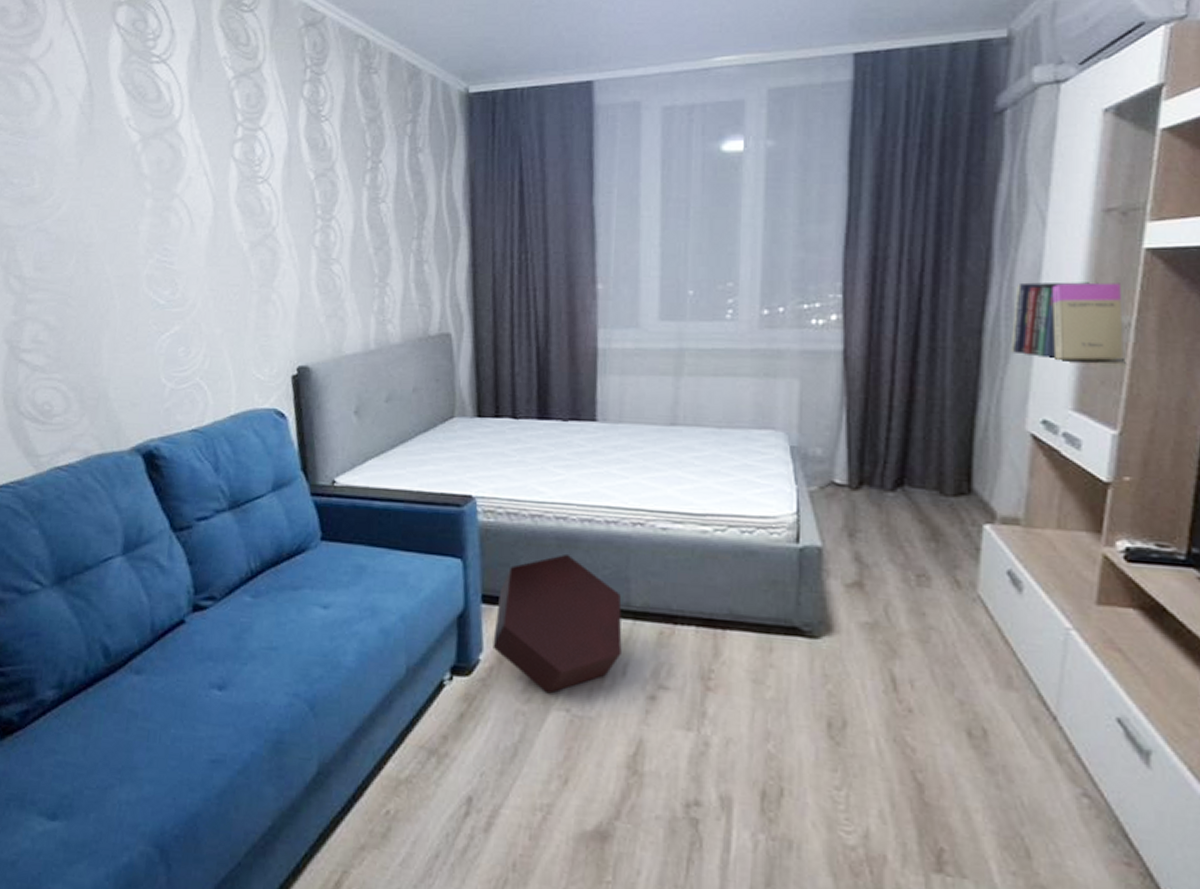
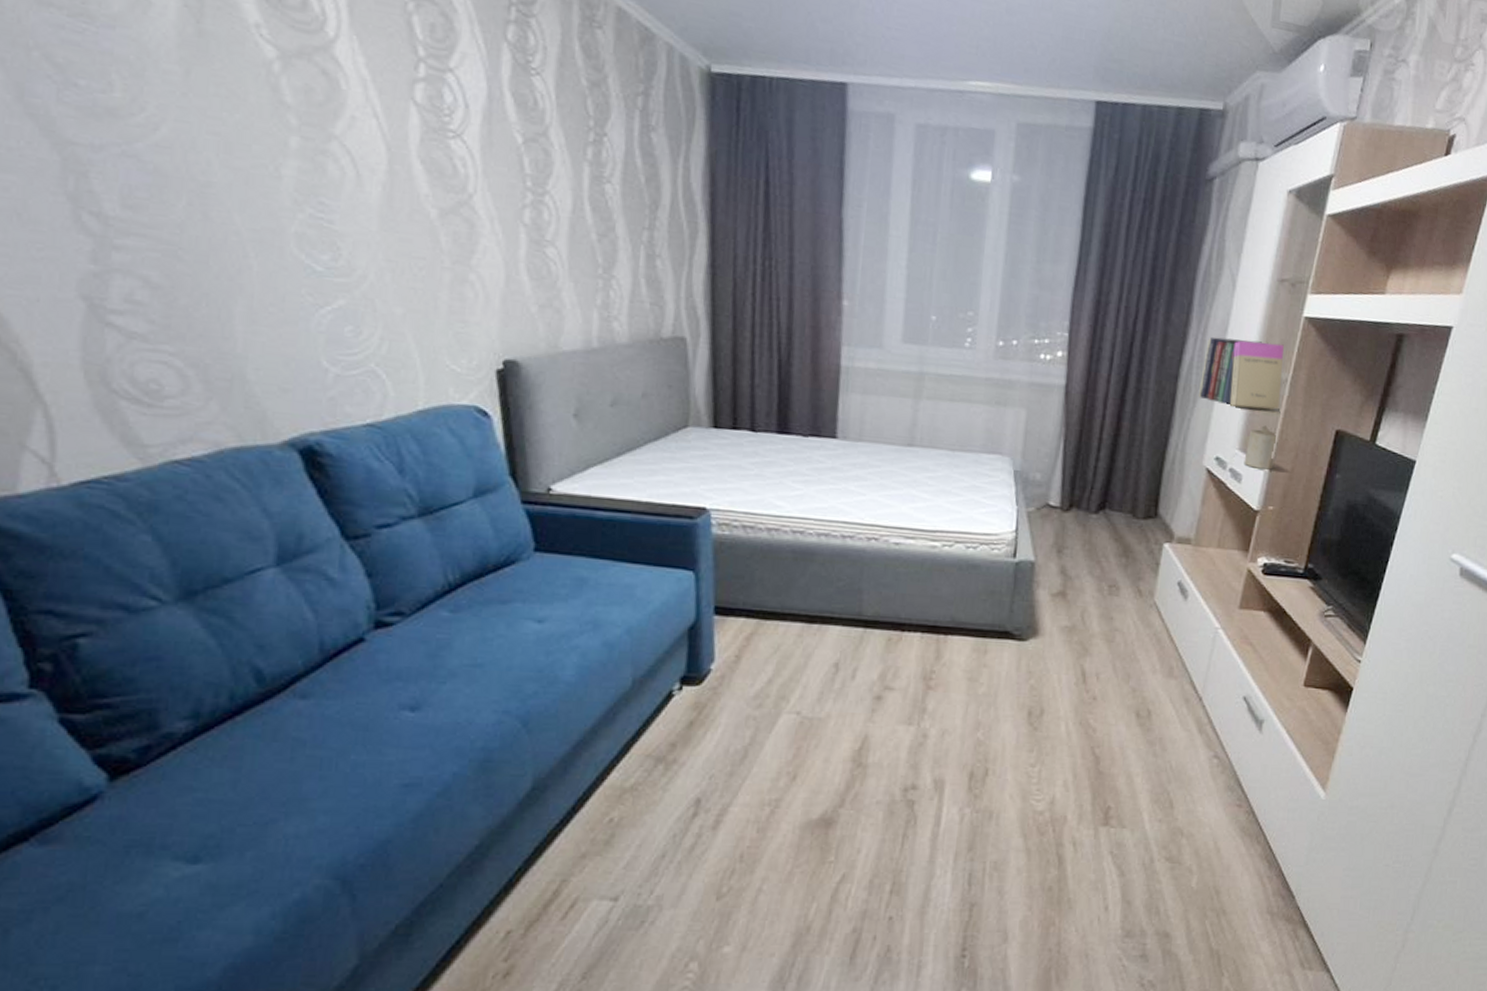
pouf: present [492,553,622,694] -> none [725,566,854,699]
candle: none [1081,379,1127,432] -> present [1244,425,1278,470]

